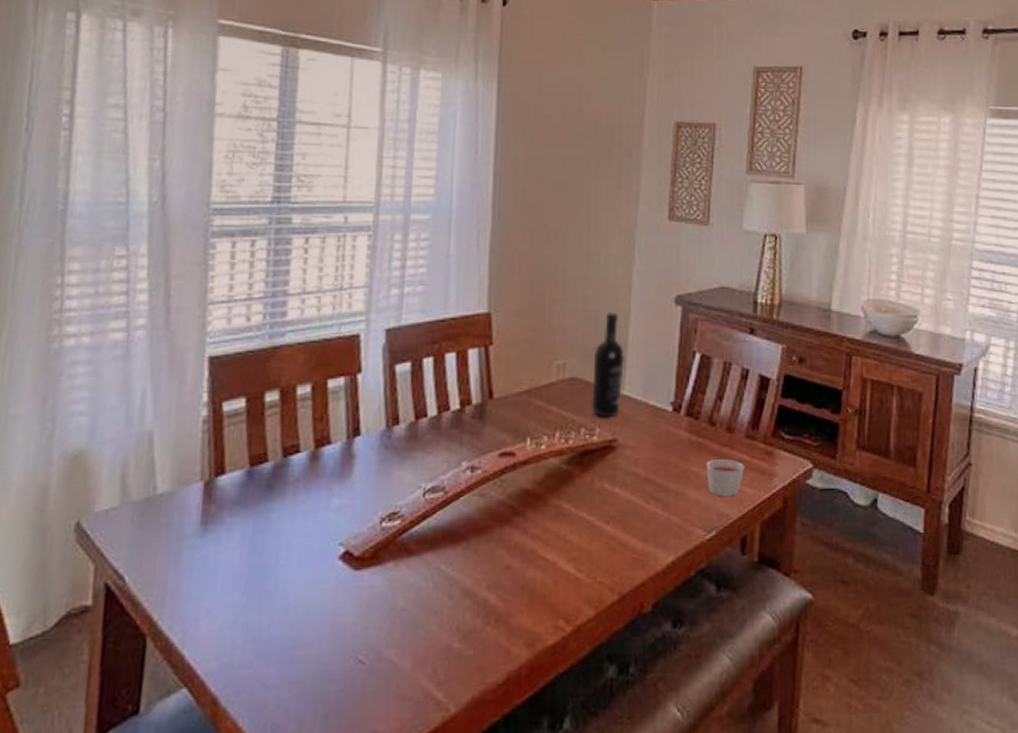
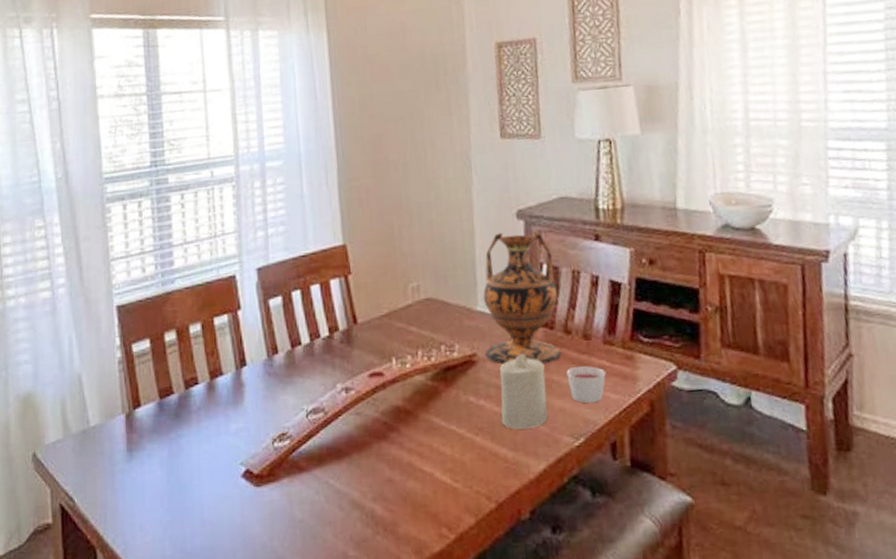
wine bottle: present [592,313,626,418] -> none [444,233,476,334]
vase: none [625,317,706,454] -> present [483,231,561,364]
candle: none [634,441,685,520] -> present [500,353,548,430]

